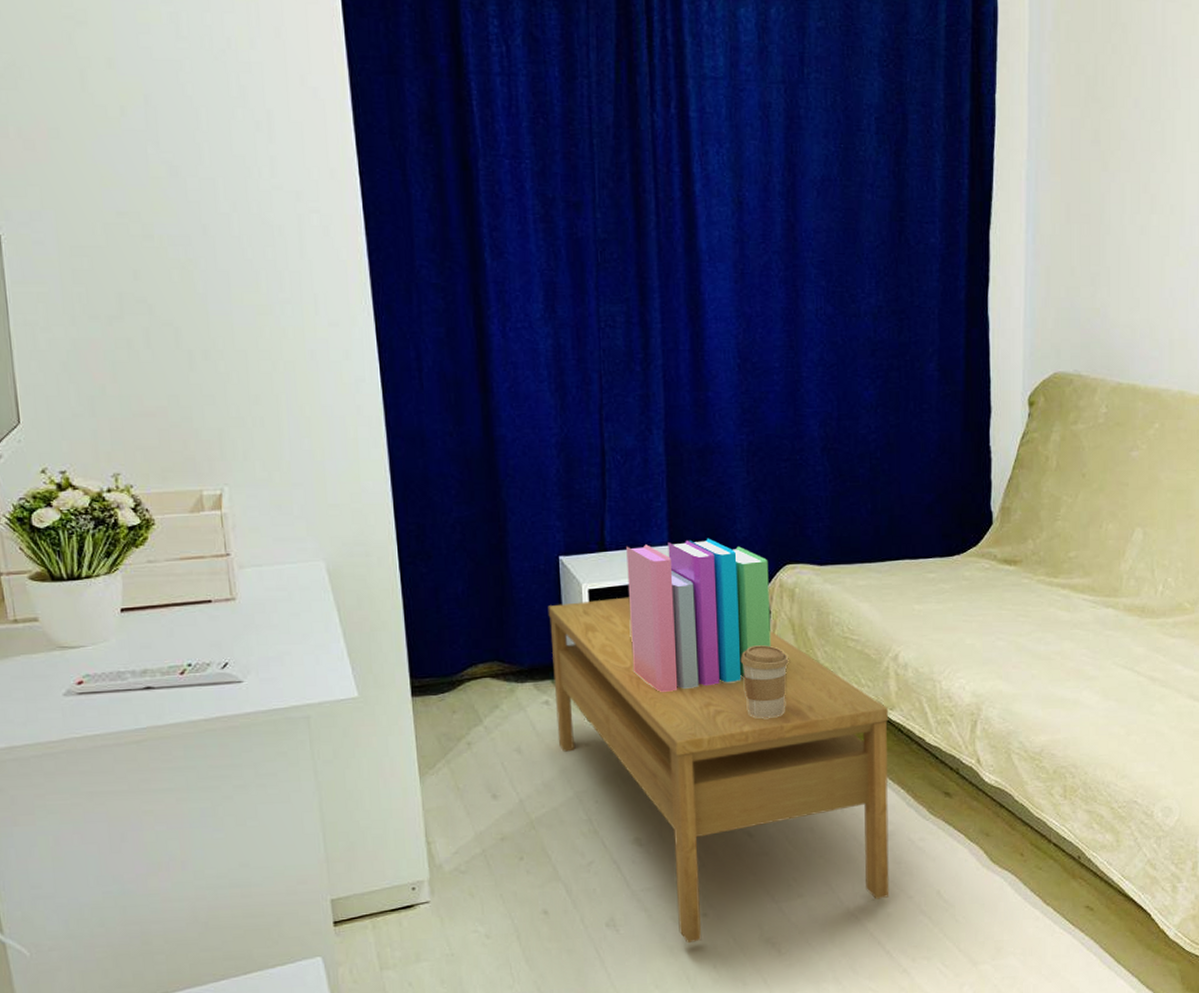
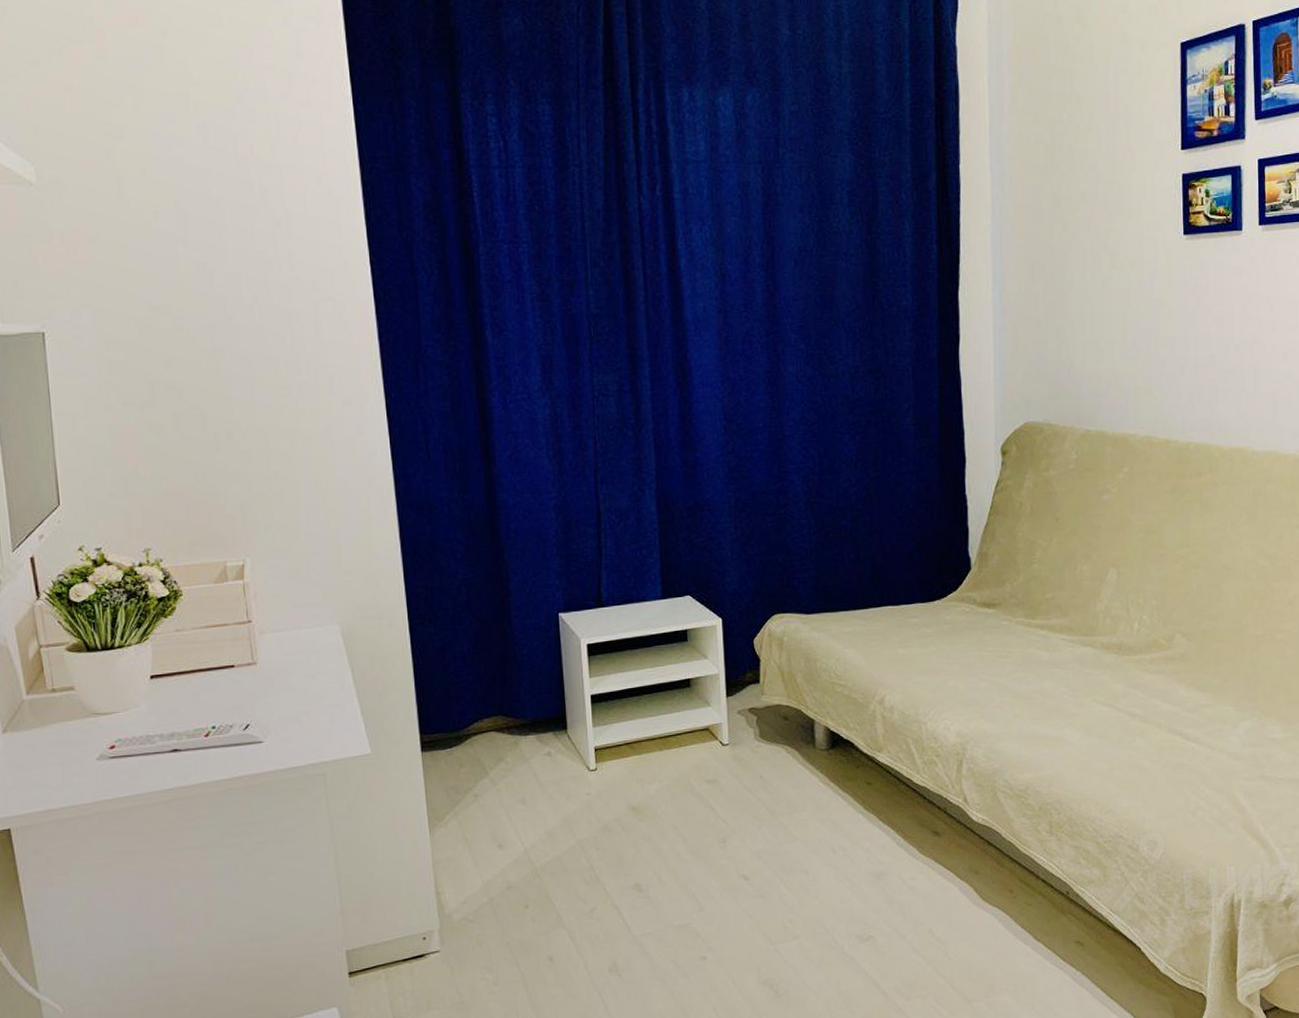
coffee table: present [548,597,889,944] -> none [549,650,883,987]
books: present [626,538,772,693] -> none [622,591,763,742]
coffee cup: present [740,645,789,718] -> none [732,692,780,764]

